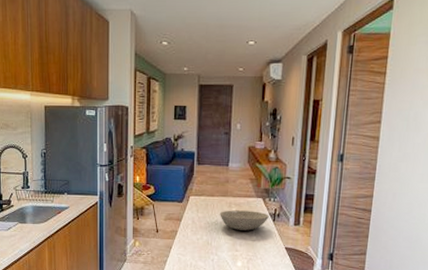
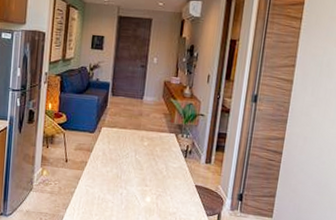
bowl: present [220,210,269,231] -> none [131,143,181,166]

